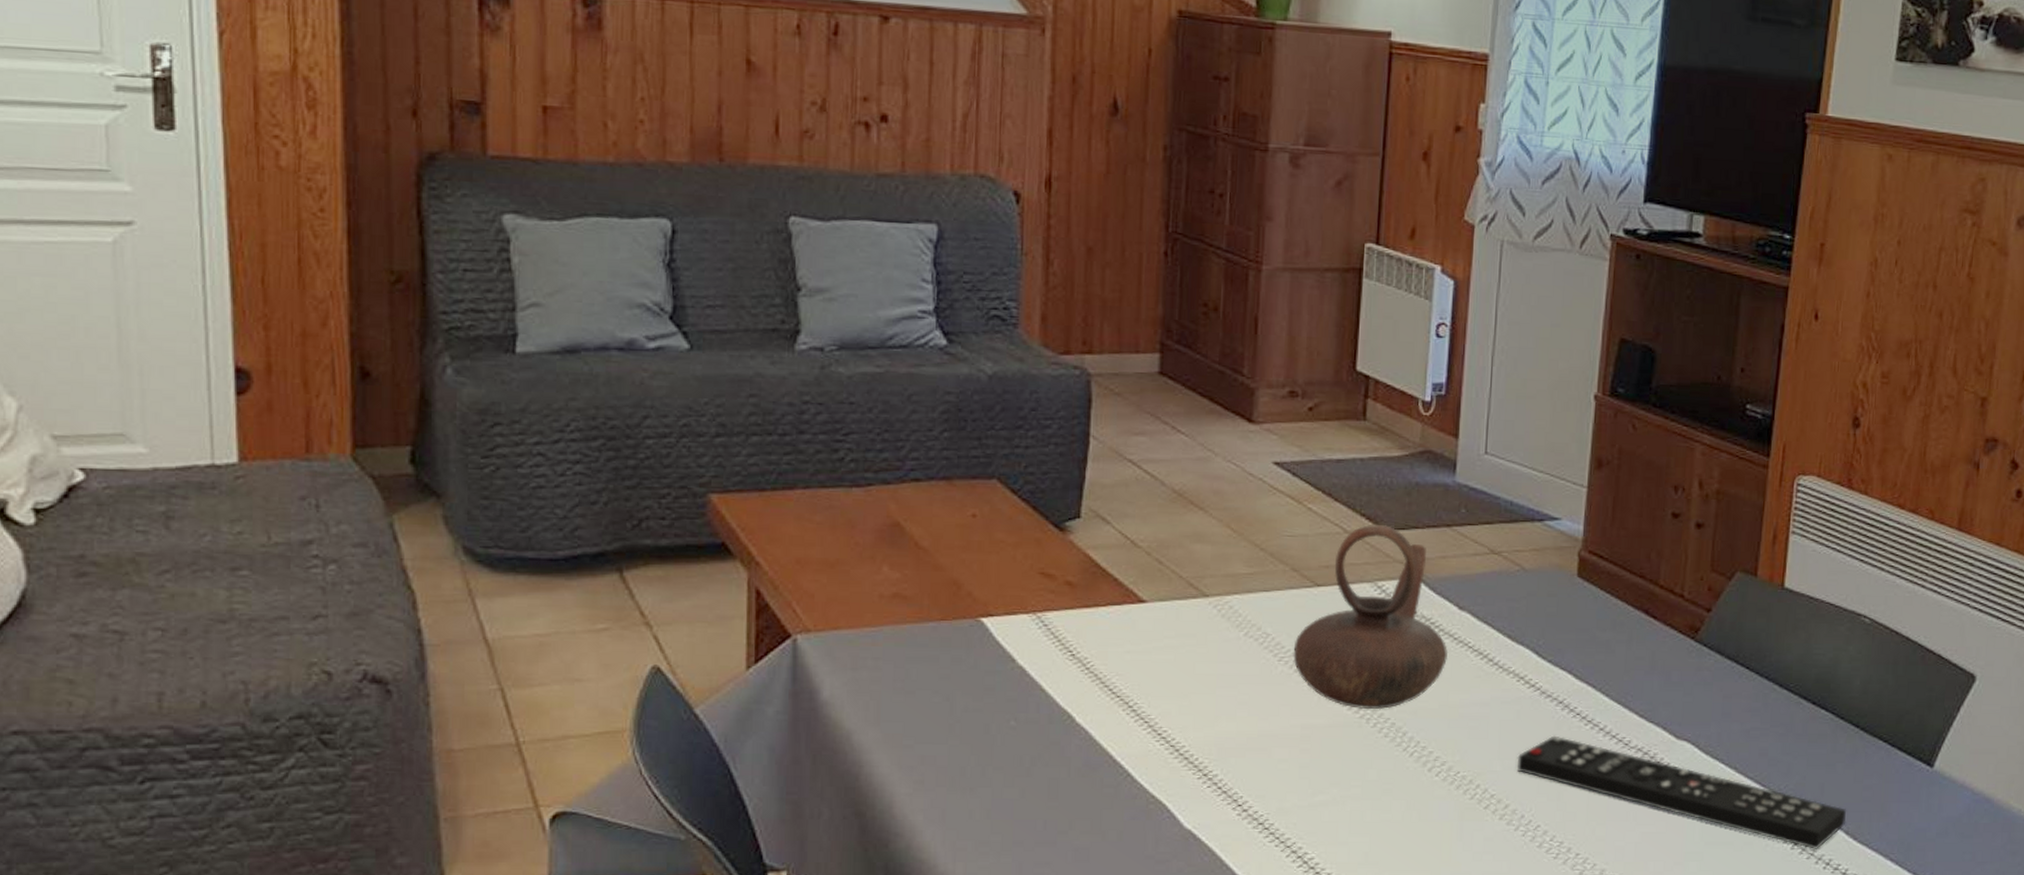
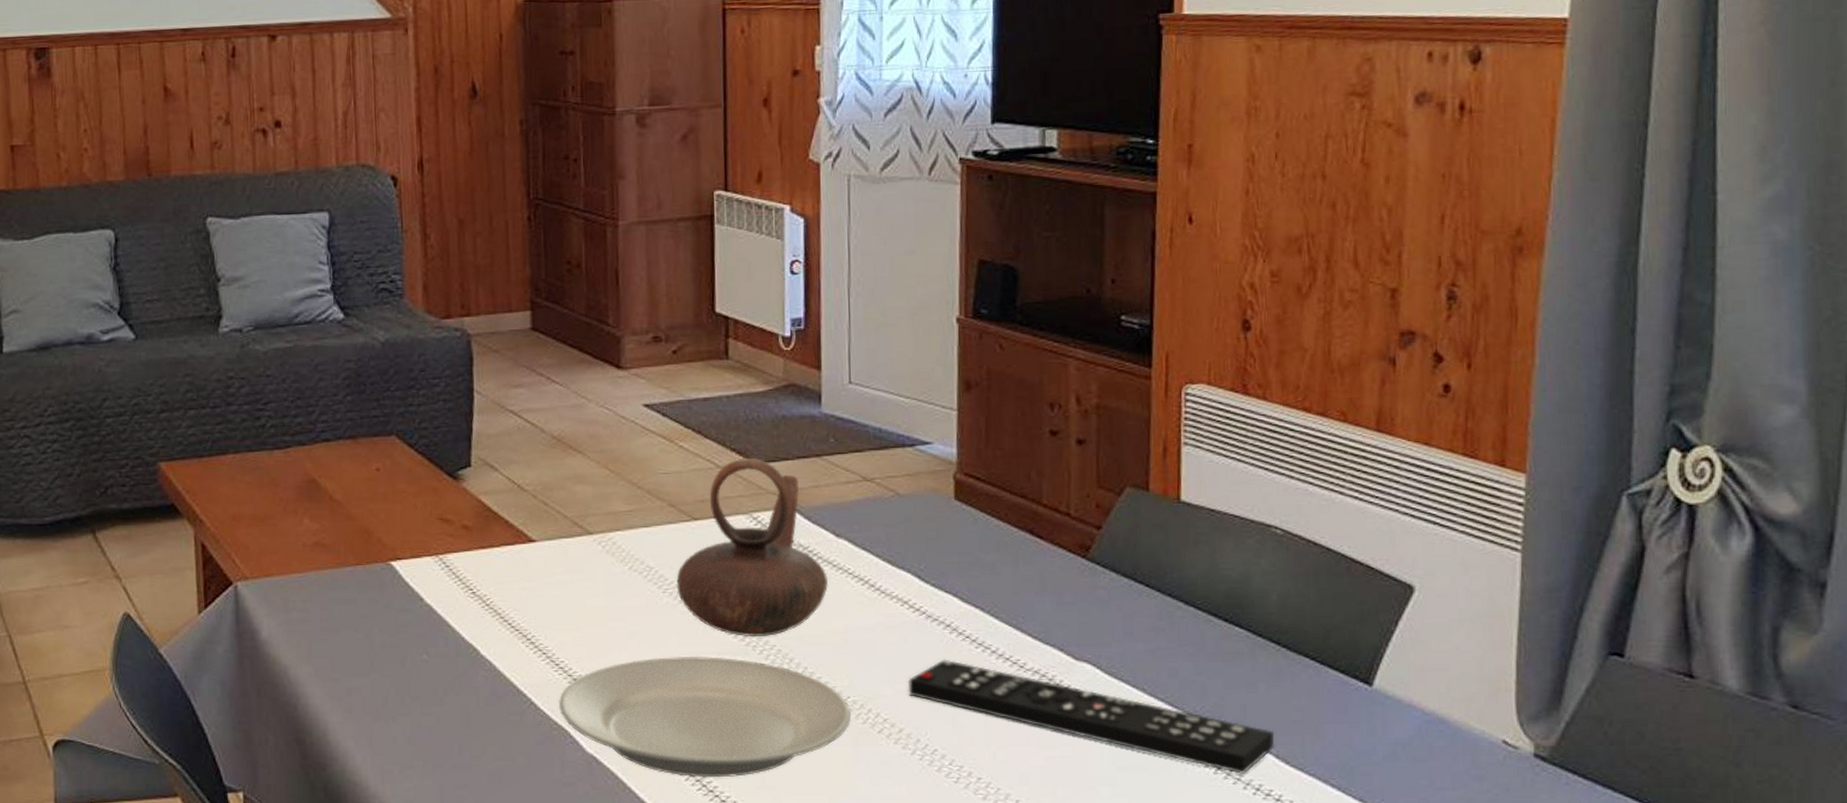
plate: none [1157,727,1460,854] -> present [558,655,852,778]

